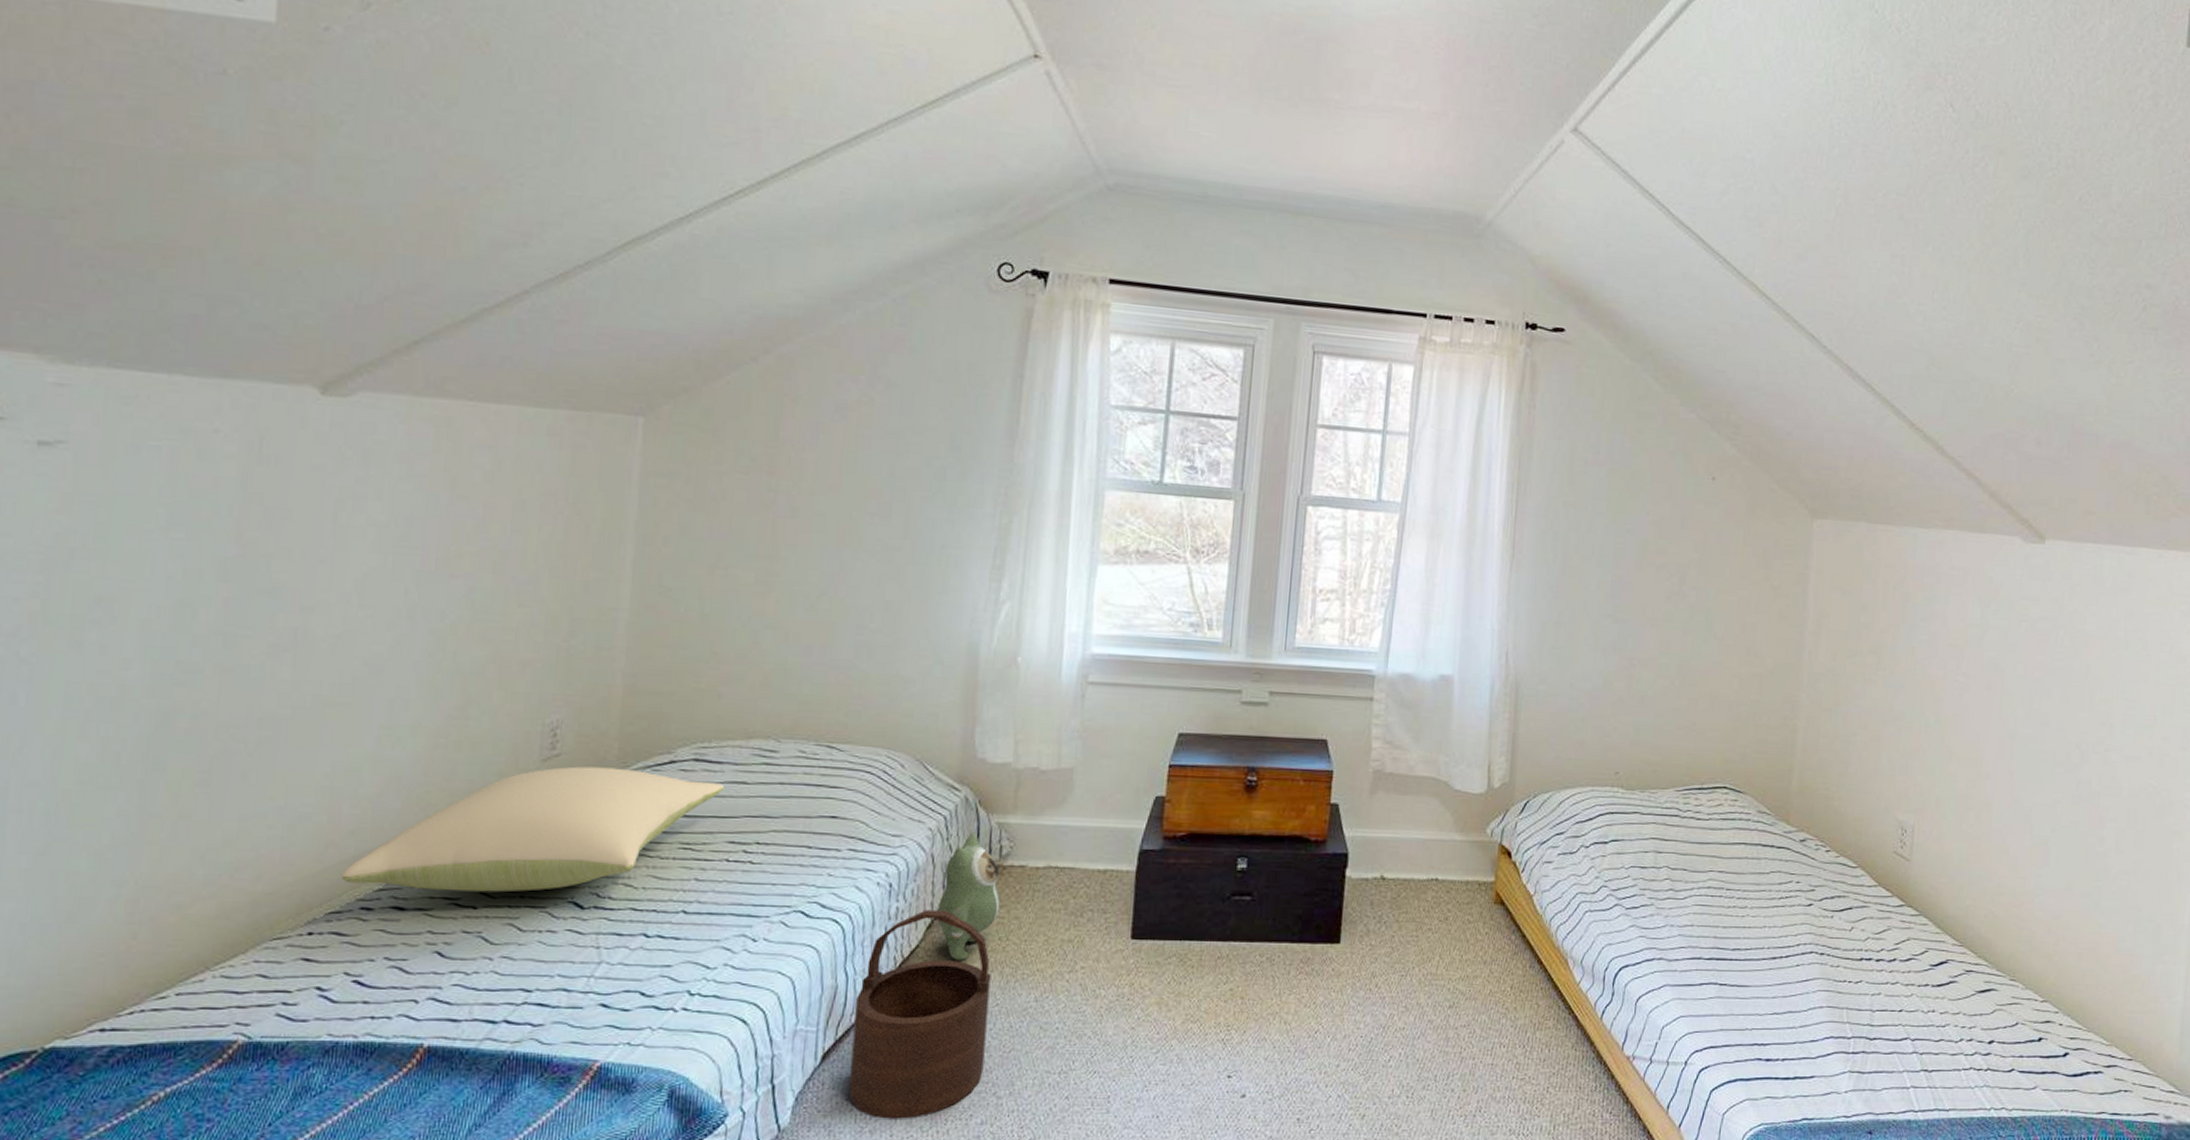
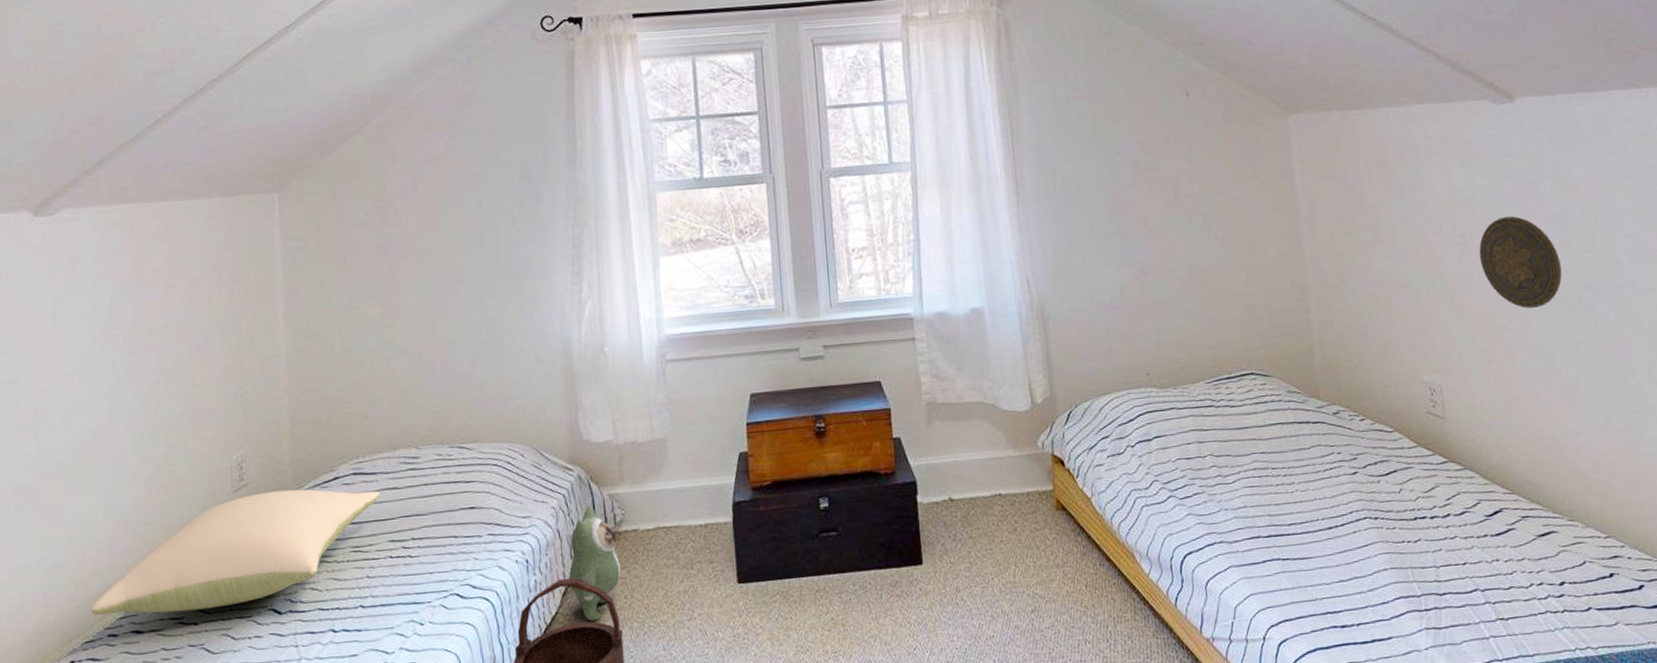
decorative plate: none [1977,661,2056,760] -> present [1479,216,1562,309]

